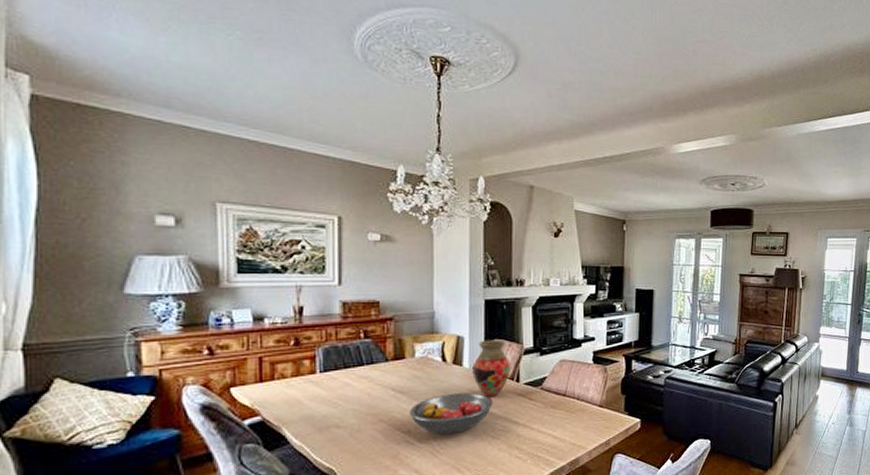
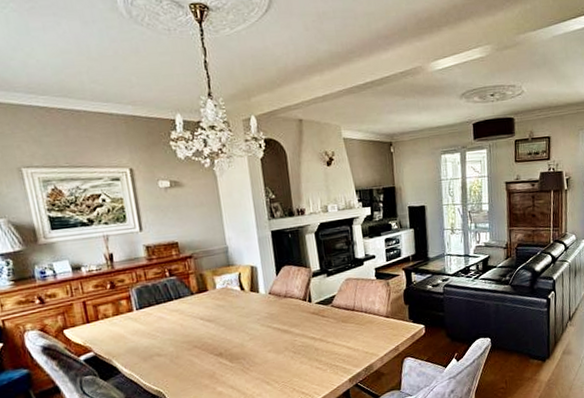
fruit bowl: present [408,392,494,435] -> none [218,315,291,354]
vase: present [472,339,511,398] -> none [268,265,303,319]

